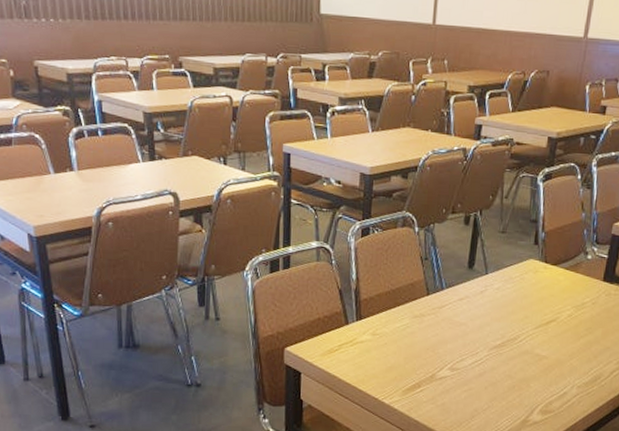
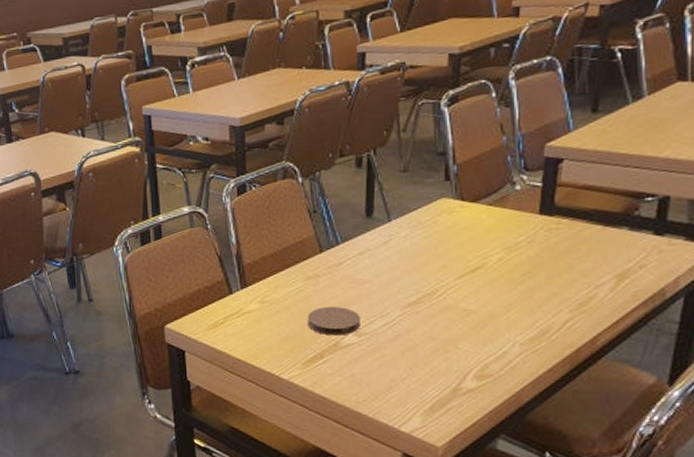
coaster: none [410,342,455,369] -> present [307,306,361,336]

